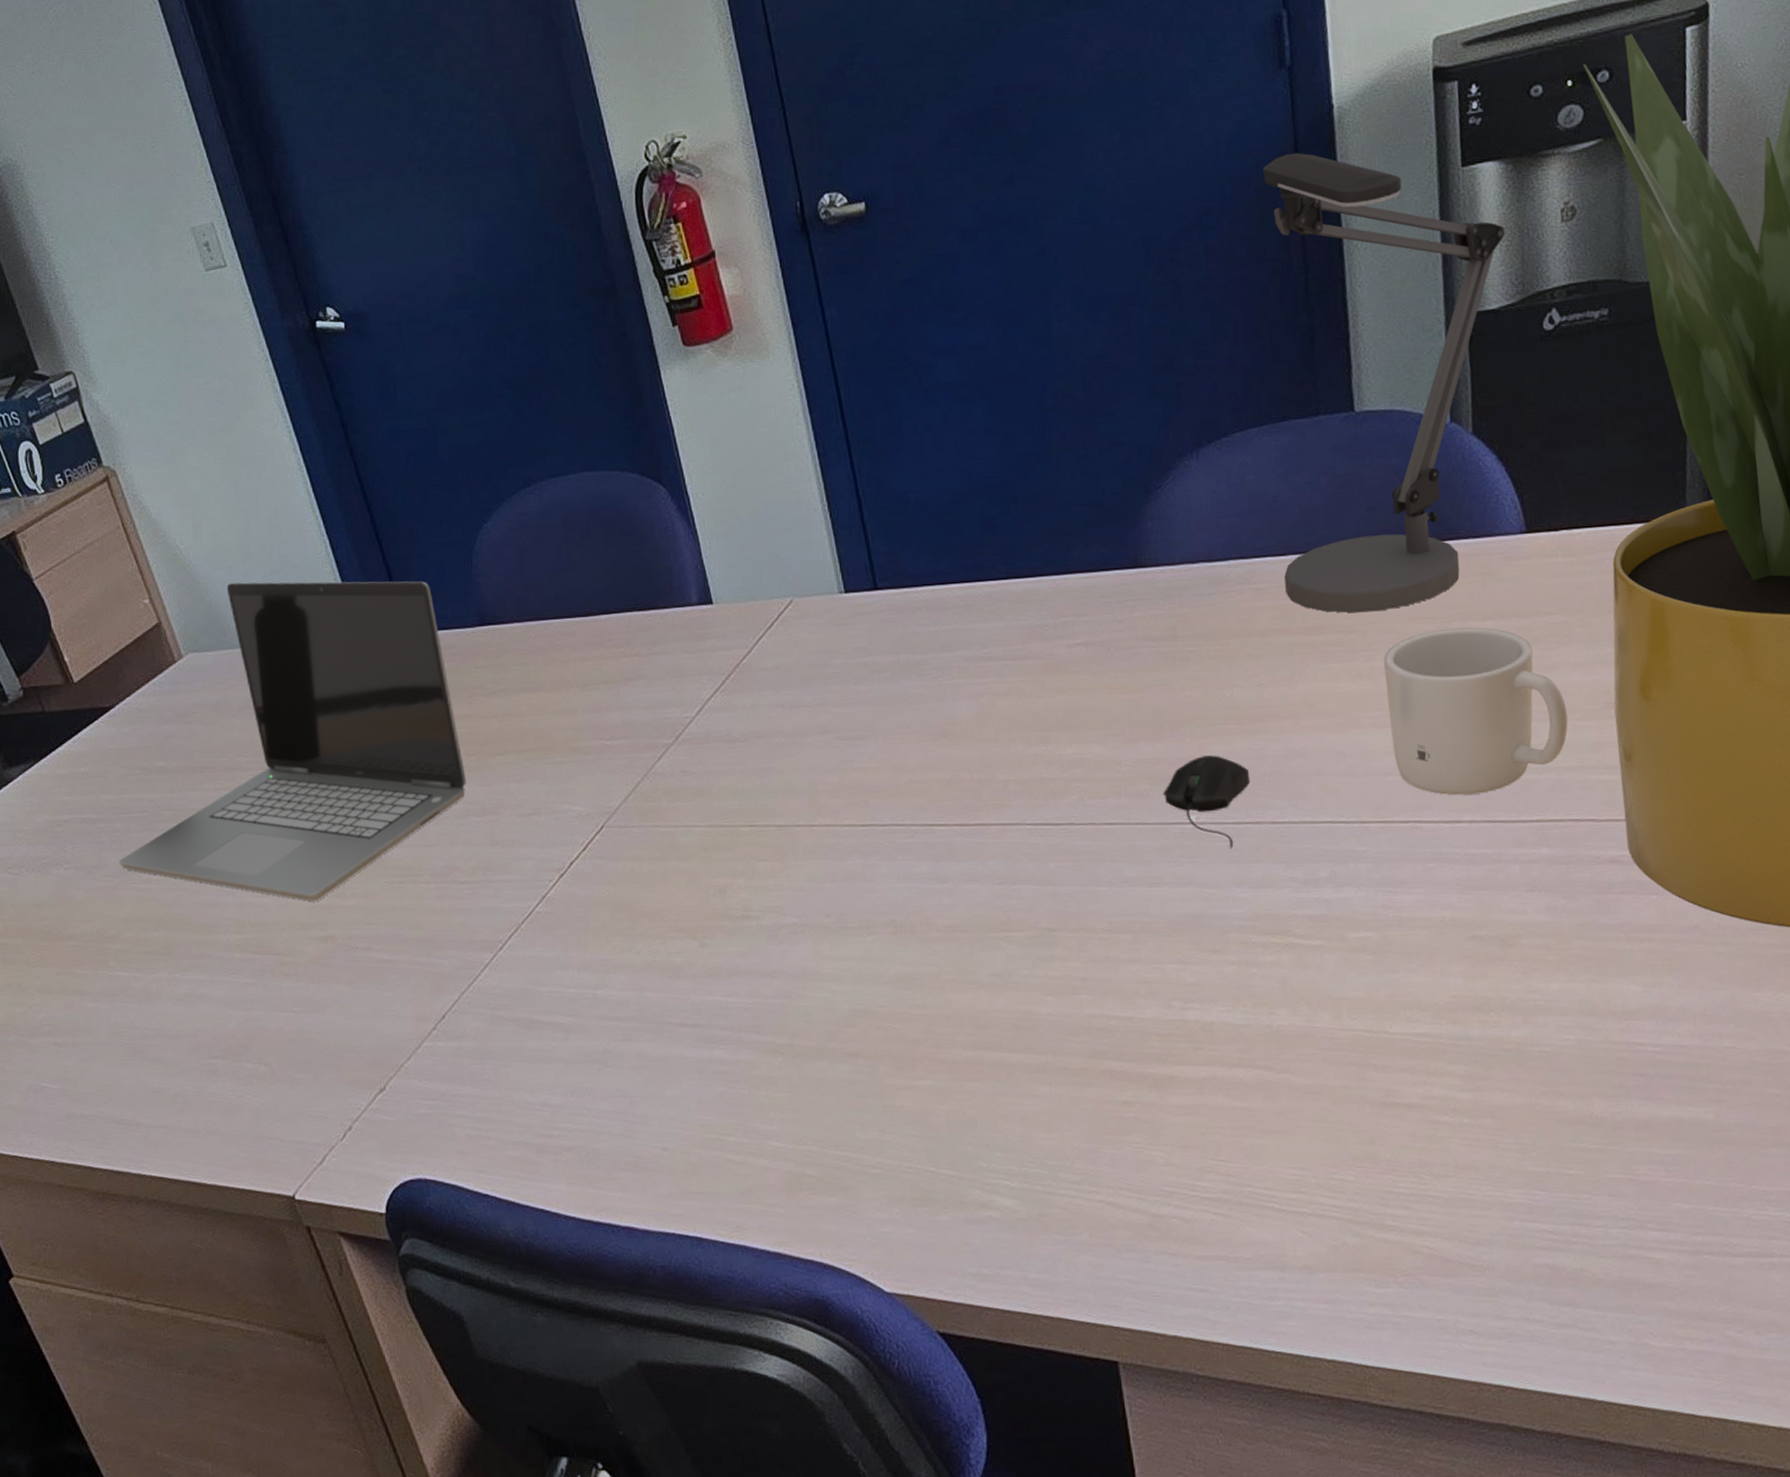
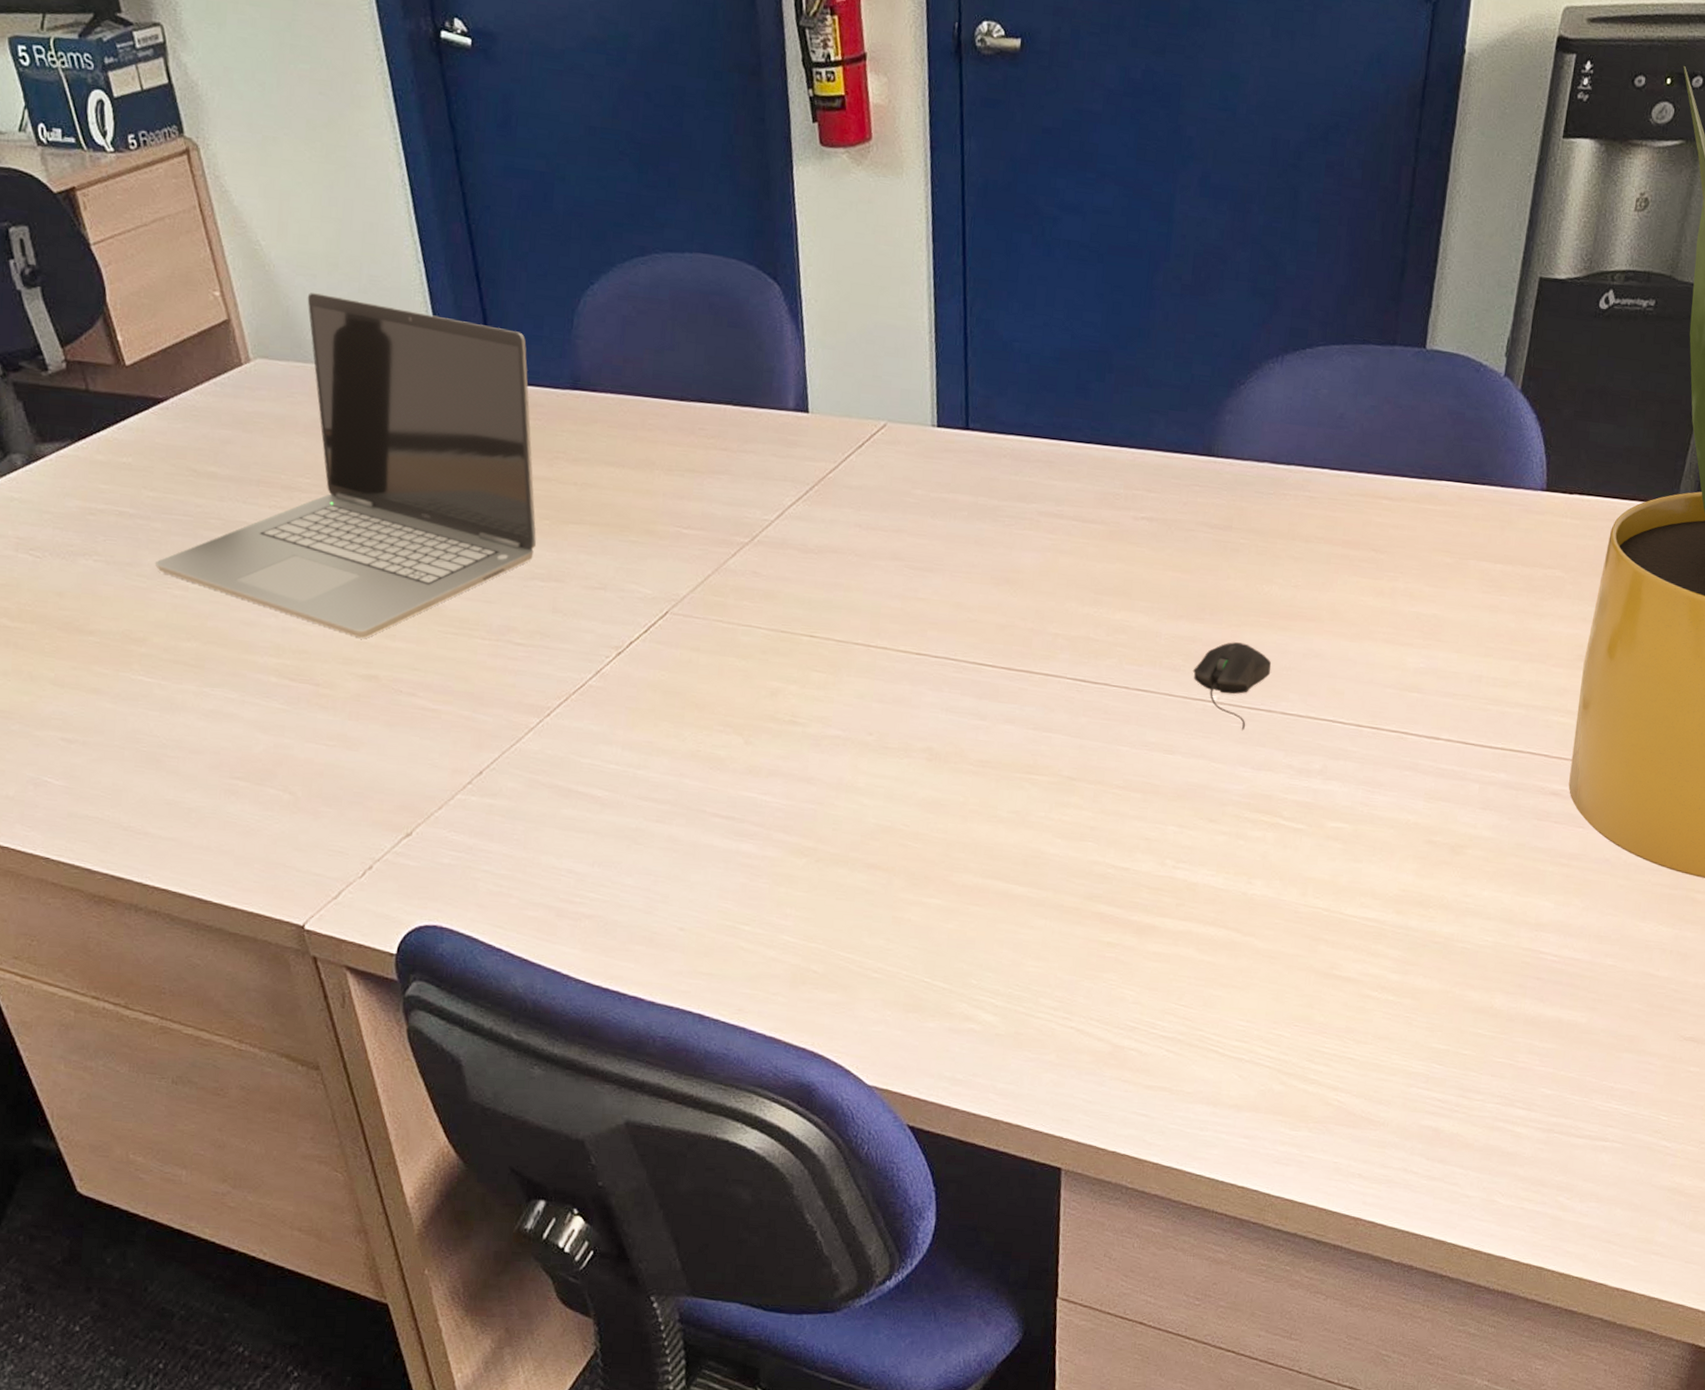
desk lamp: present [1263,152,1506,613] -> none [1334,87,1587,538]
mug: present [1383,627,1568,796] -> none [1396,564,1546,717]

